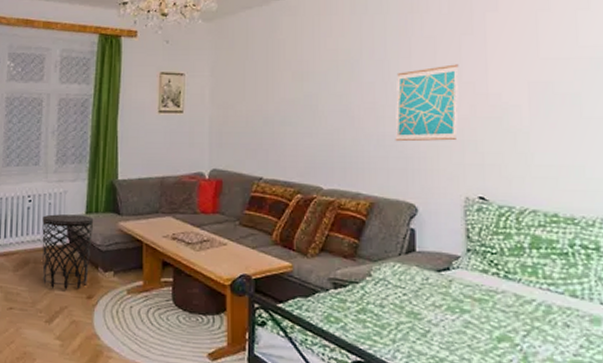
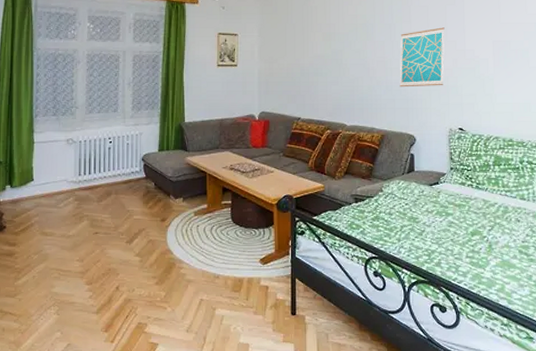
side table: present [42,214,94,290] -> none [122,153,166,215]

